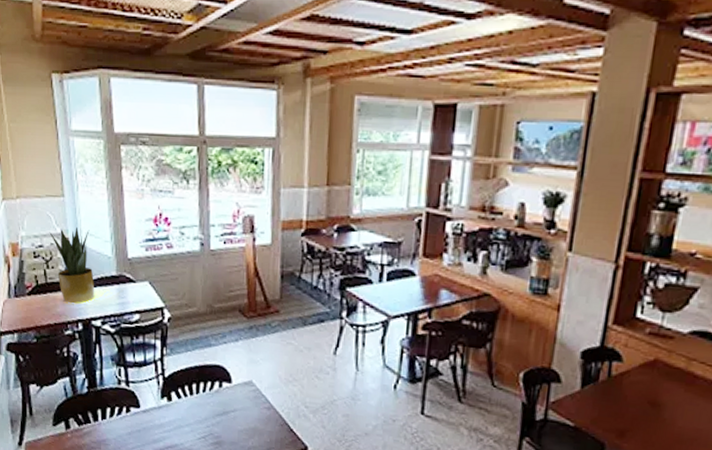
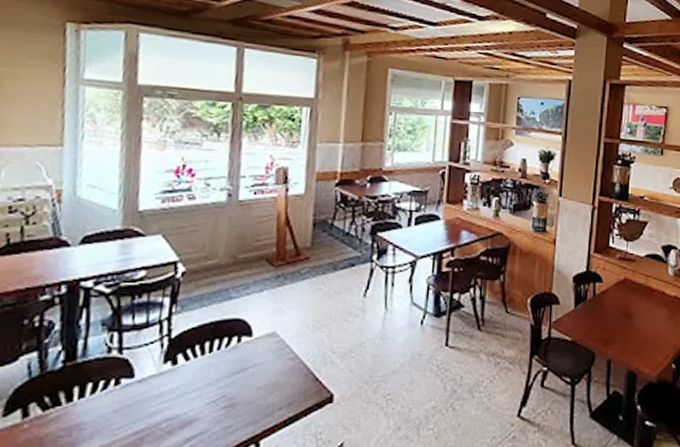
planter: present [49,227,95,304] -> none [35,179,92,264]

